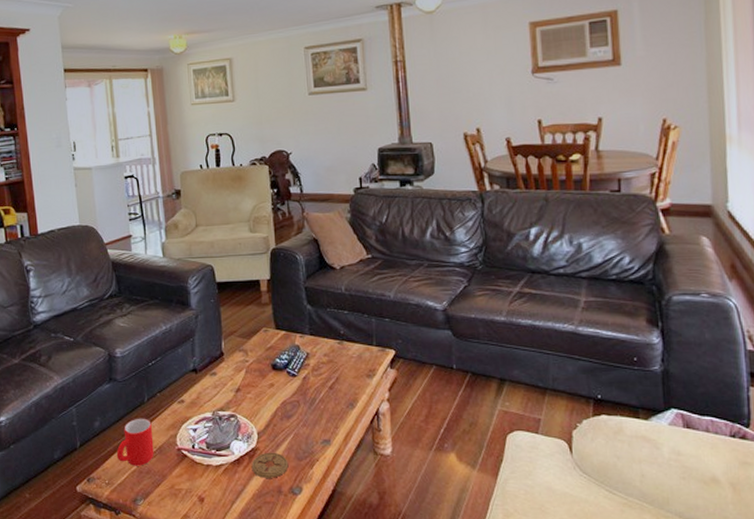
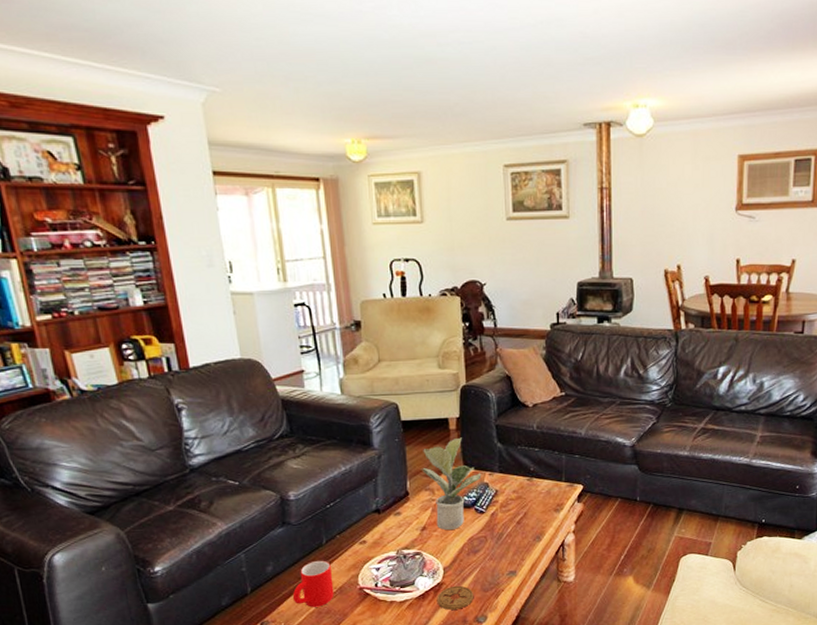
potted plant: none [235,299,293,393] -> present [421,437,482,531]

